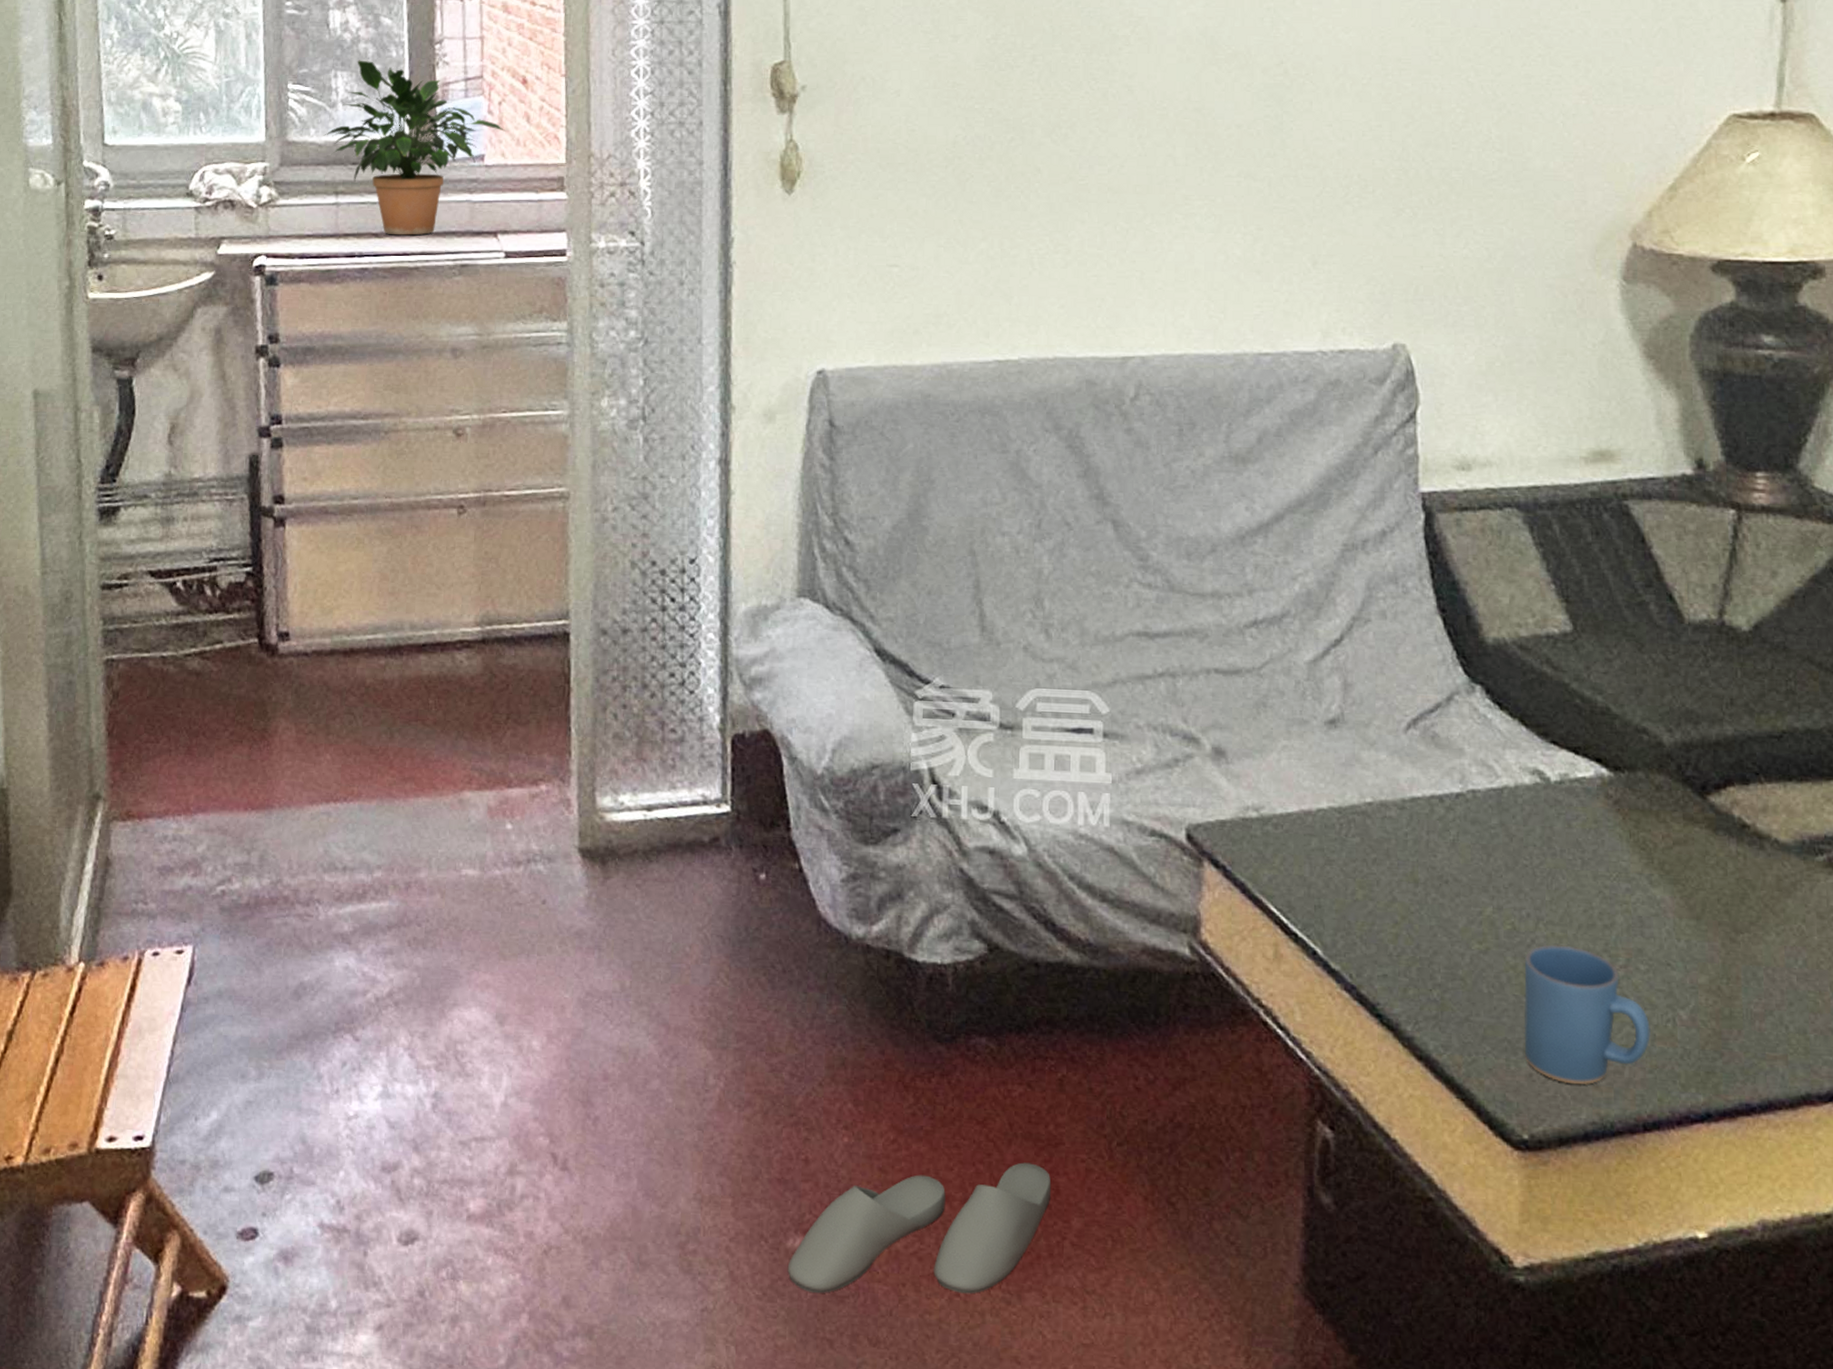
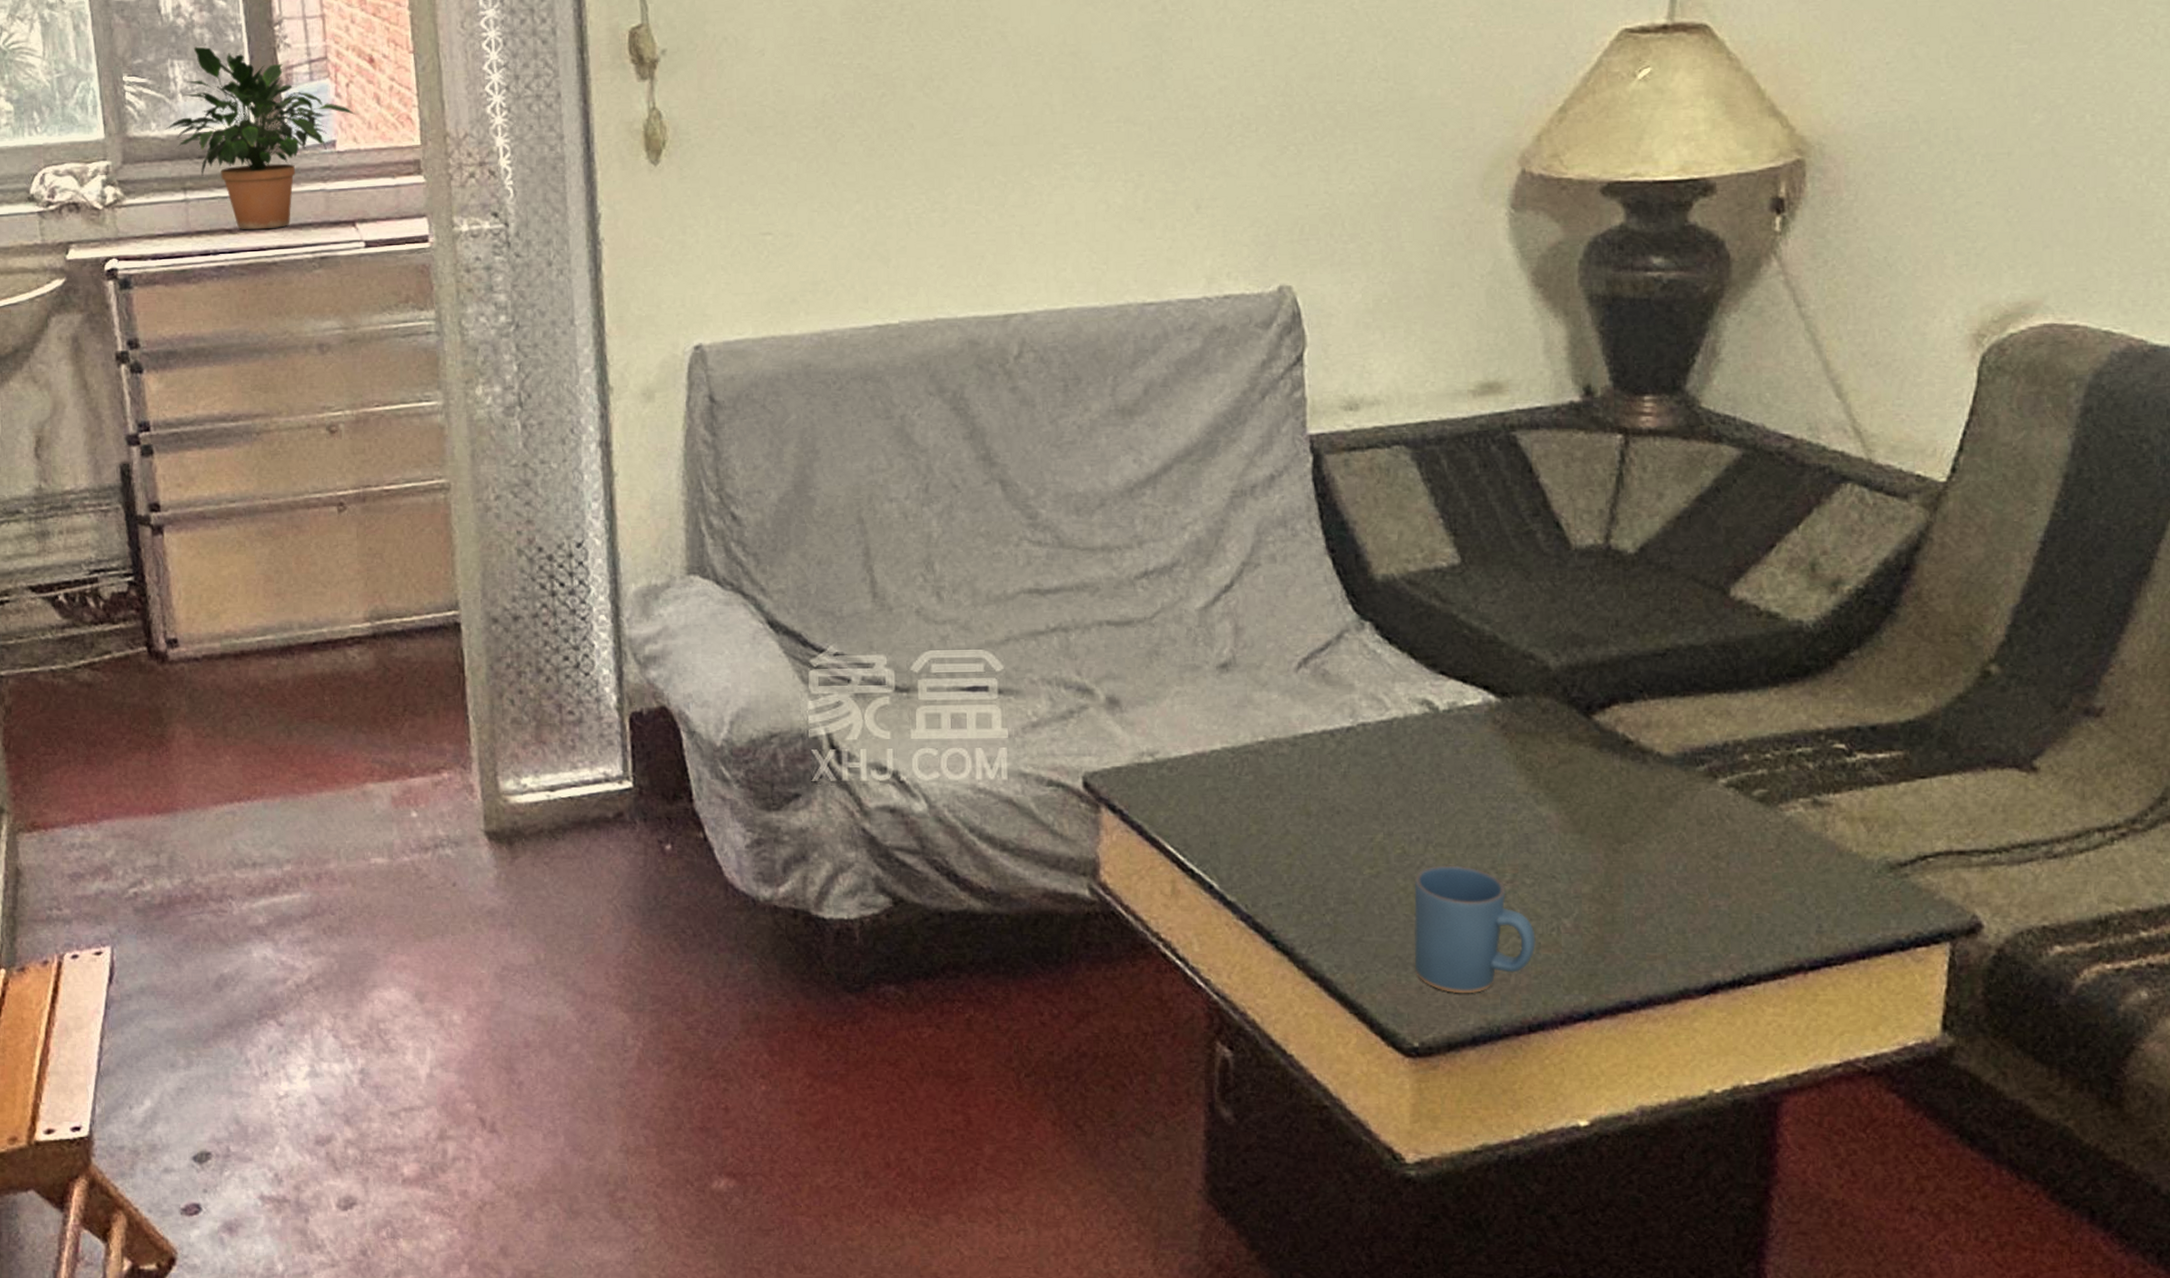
slippers: present [787,1162,1052,1294] -> none [713,1098,964,1228]

